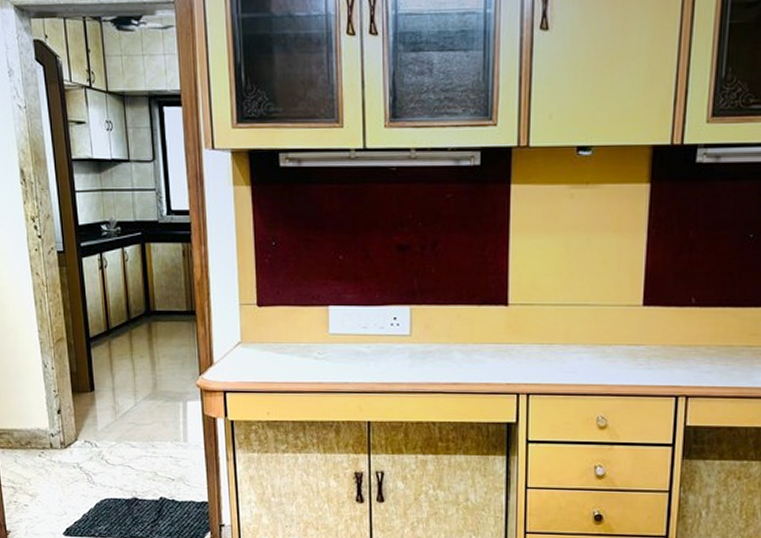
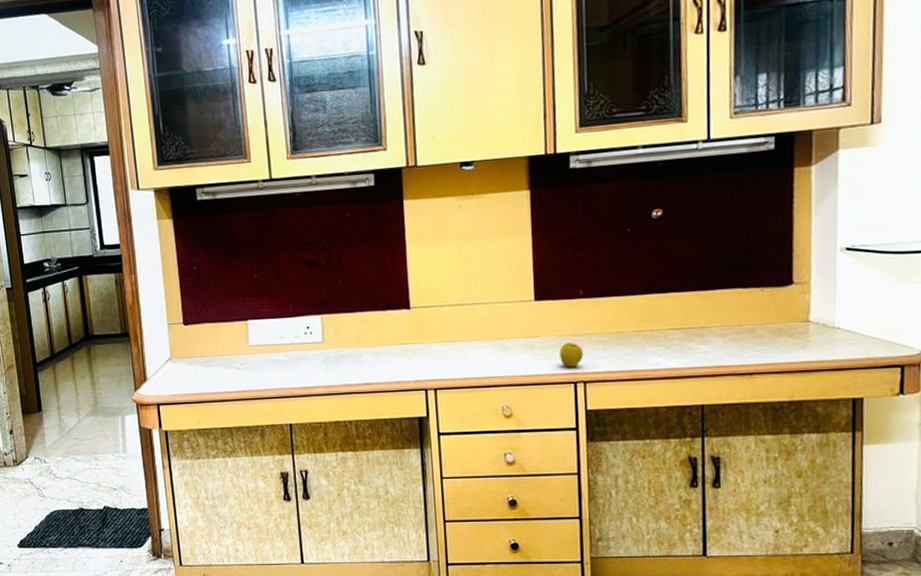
apple: none [663,353,689,380] -> present [559,342,584,368]

